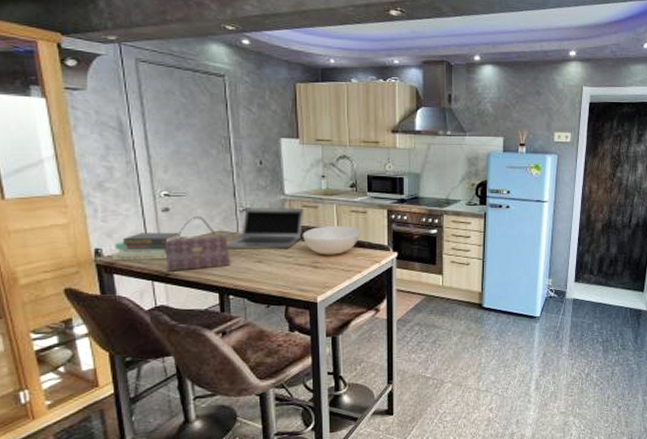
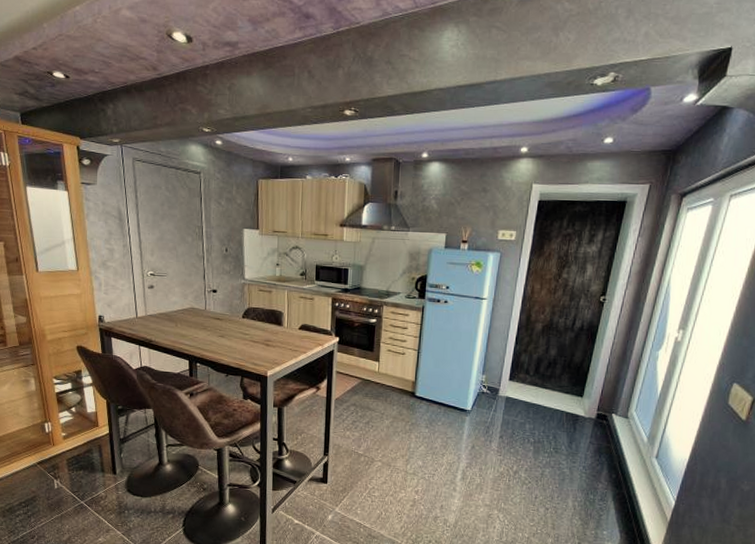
books: present [112,232,189,261] -> none [110,305,168,329]
handbag: present [165,217,231,272] -> none [149,294,200,339]
laptop: present [227,207,303,250] -> none [197,288,259,328]
bowl: present [302,225,360,255] -> none [257,309,307,336]

